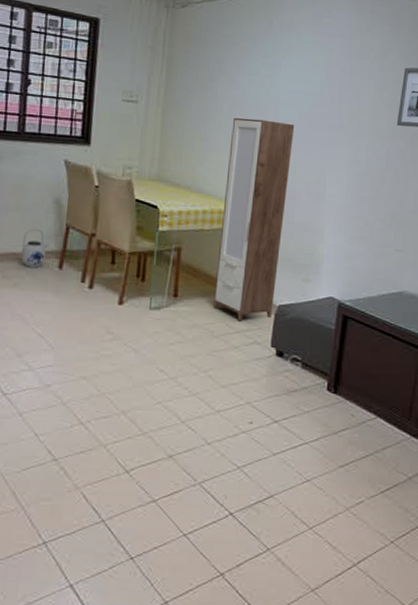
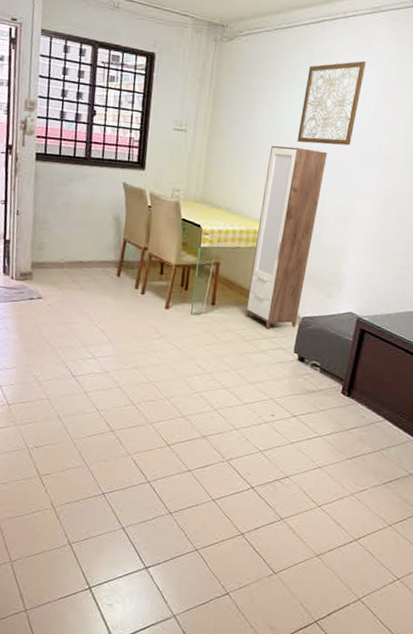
teapot: present [20,228,49,268] -> none [87,241,110,275]
wall art: none [261,31,328,118] -> present [297,60,366,146]

